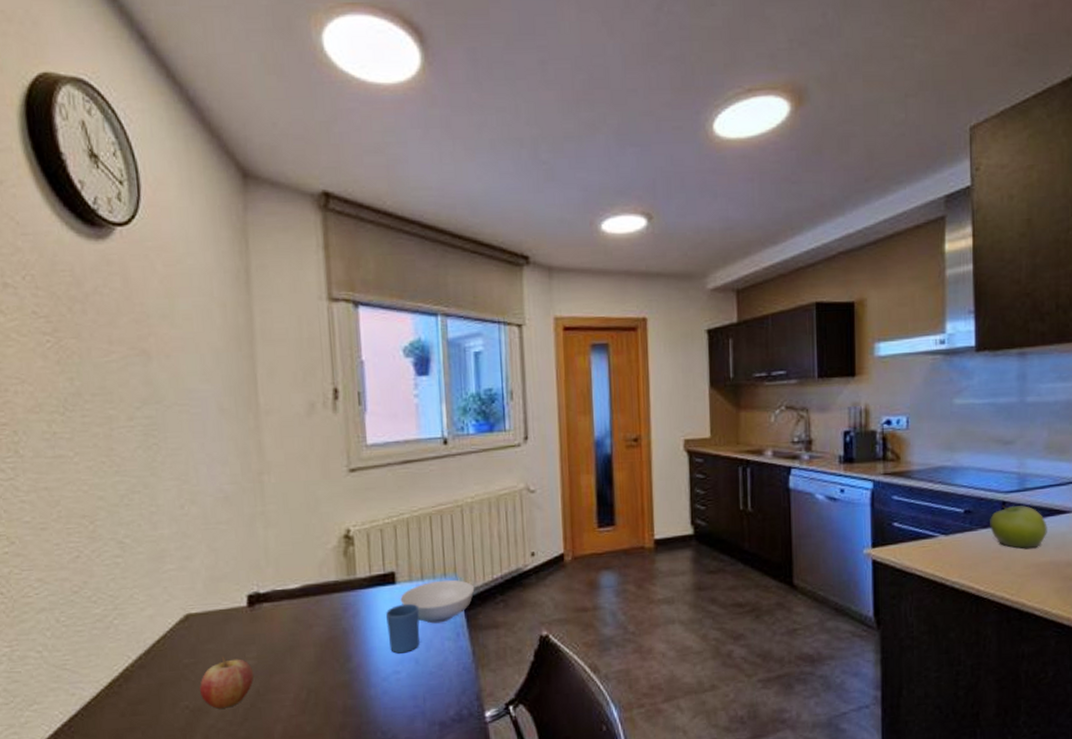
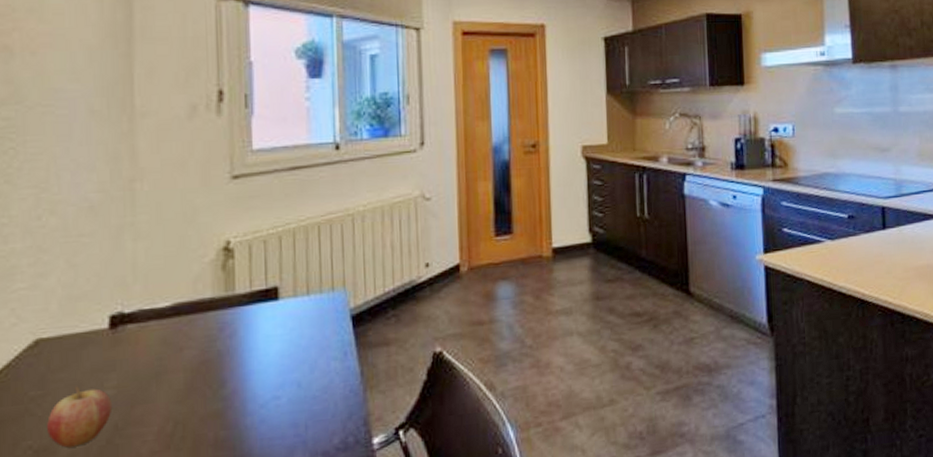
mug: present [386,603,420,654] -> none [267,320,304,377]
bowl: present [400,579,475,624] -> none [283,293,365,343]
fruit: present [990,505,1047,549] -> none [871,210,923,253]

